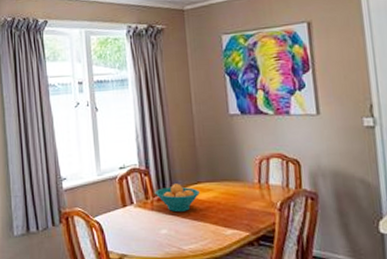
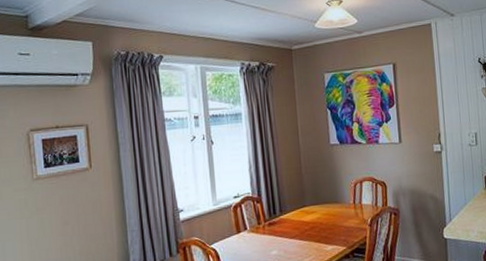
fruit bowl: present [155,183,200,213] -> none [267,208,305,234]

